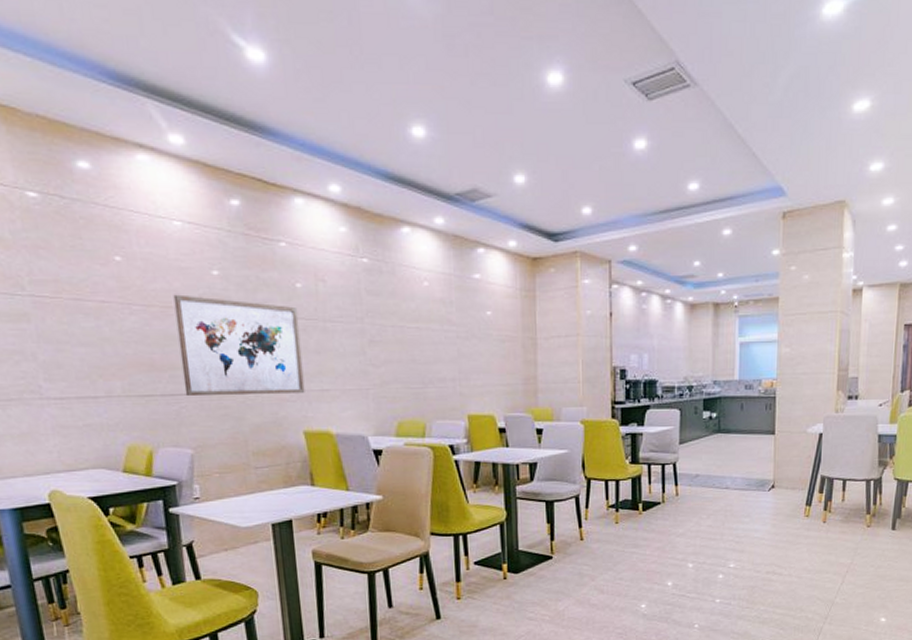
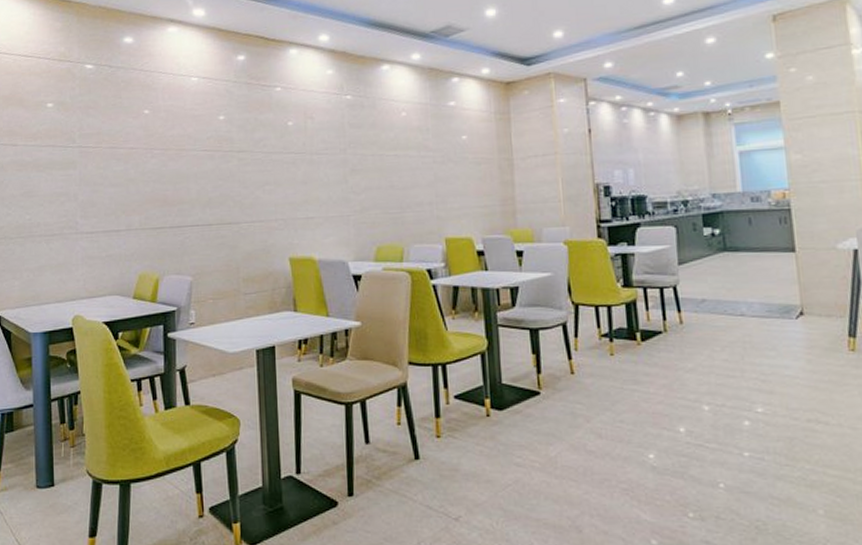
wall art: present [173,294,305,397] -> none [187,138,292,228]

